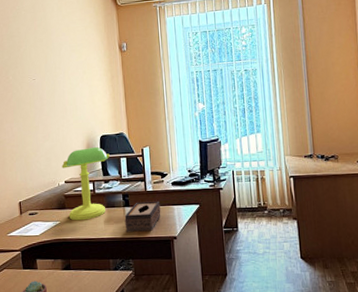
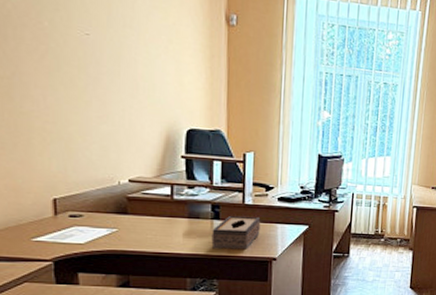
desk lamp: present [62,147,110,221] -> none [125,141,199,231]

